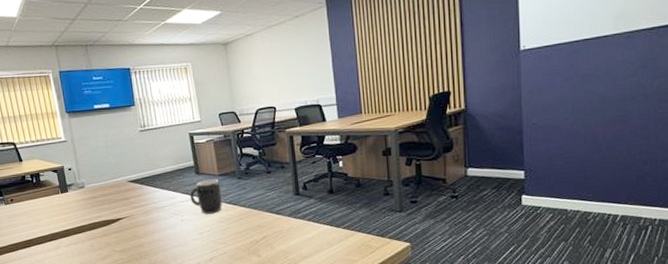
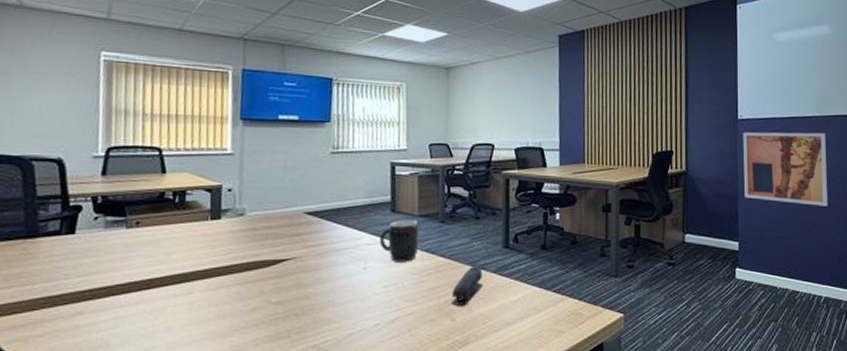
stapler: none [255,211,281,245] -> present [452,265,483,306]
wall art: none [526,51,627,128] -> present [743,132,828,207]

